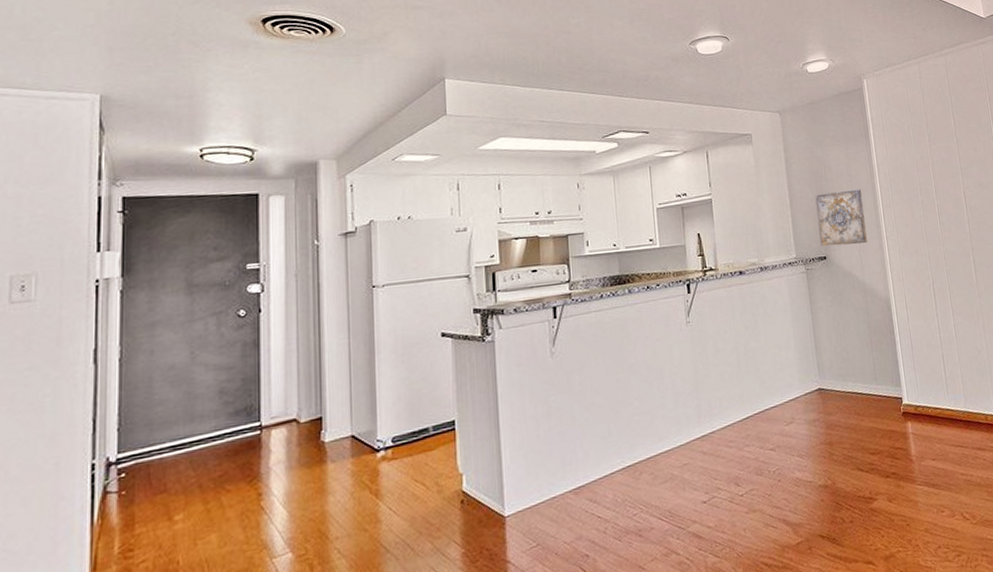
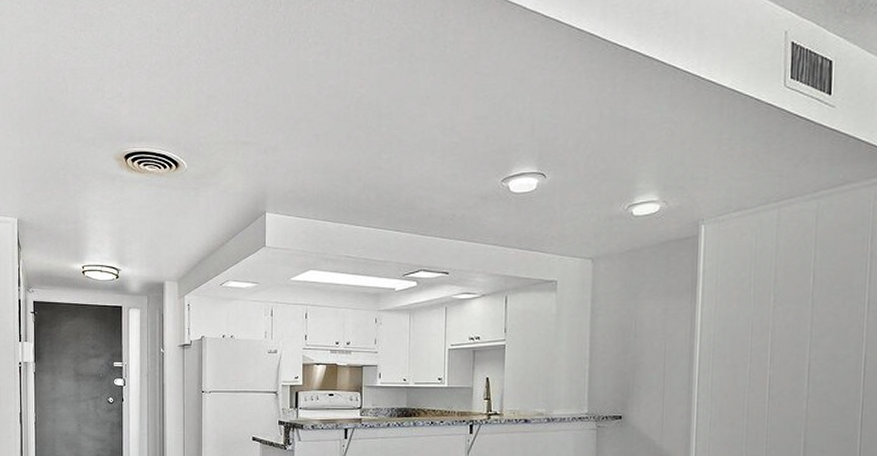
wall art: present [815,189,867,246] -> none [618,349,676,408]

